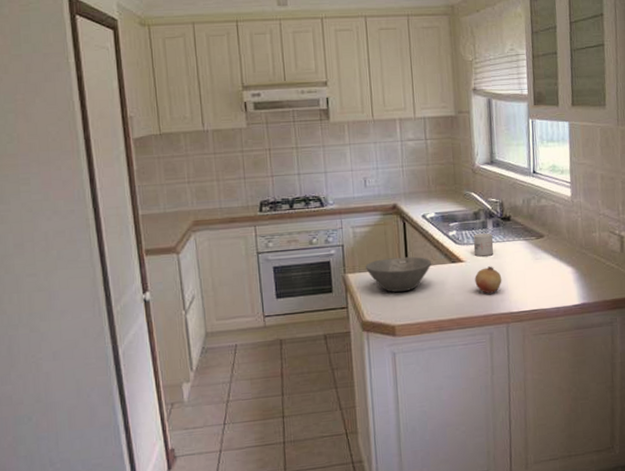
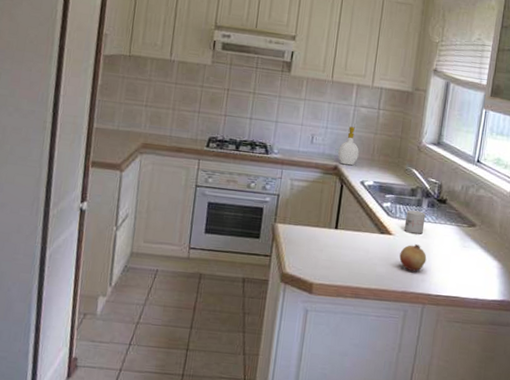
bowl: present [366,256,431,292] -> none [296,216,360,252]
soap bottle: none [393,162,415,202] -> present [338,126,359,166]

